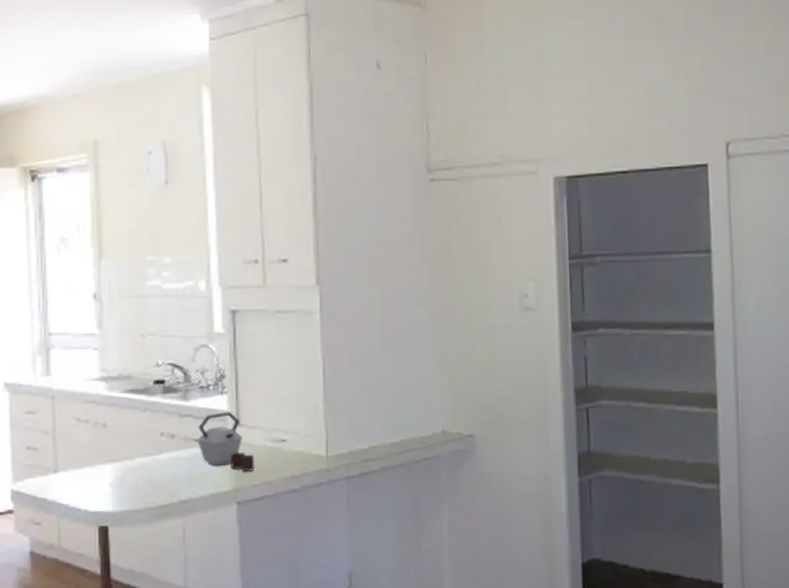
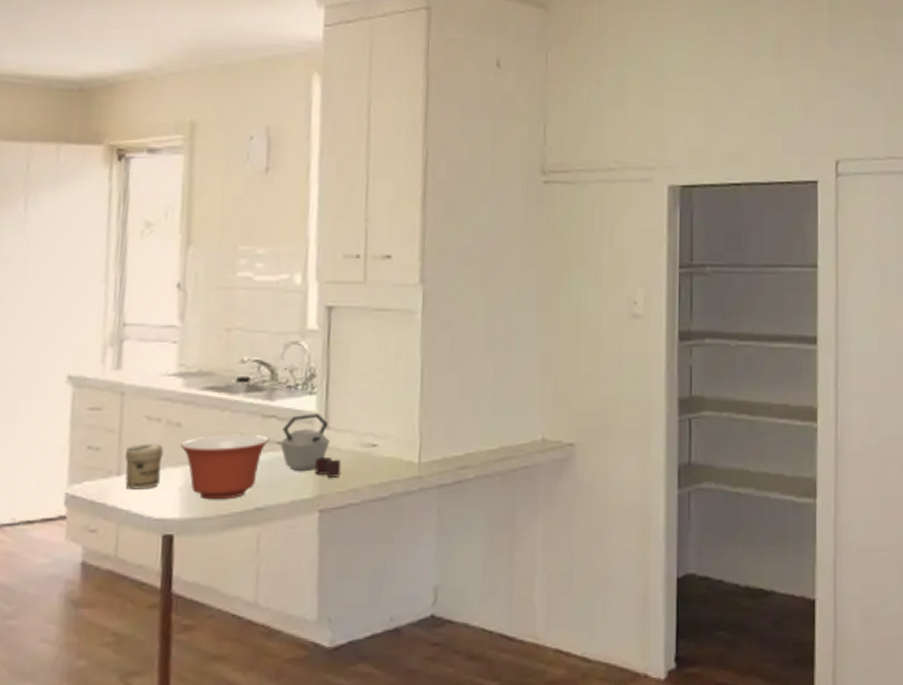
jar: none [59,443,93,486] -> present [124,444,164,490]
mixing bowl: none [107,432,188,494] -> present [179,434,270,500]

